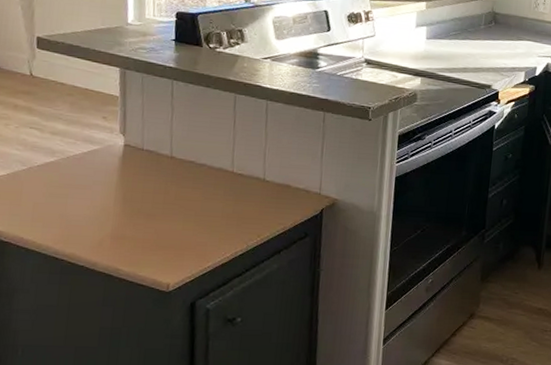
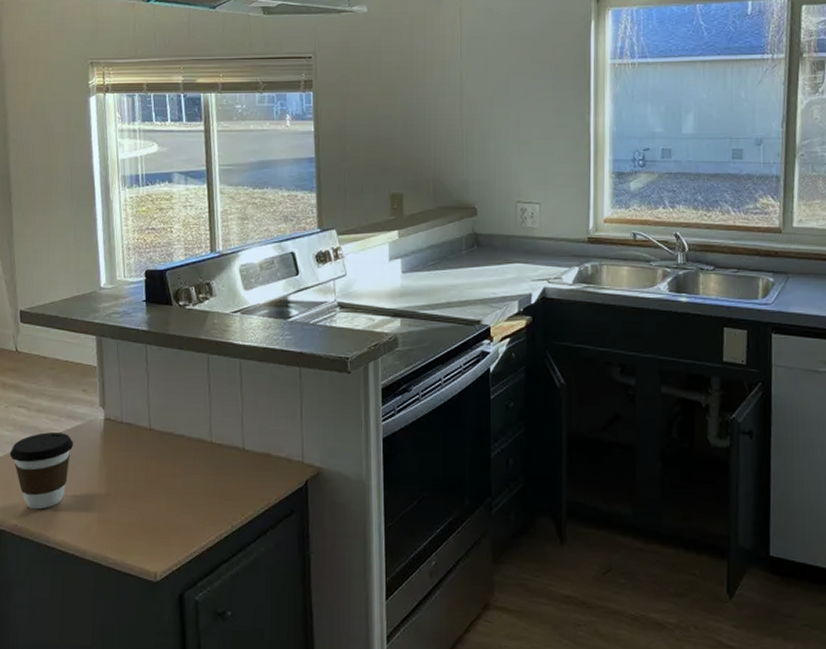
coffee cup: none [17,154,90,225] -> present [9,432,74,510]

